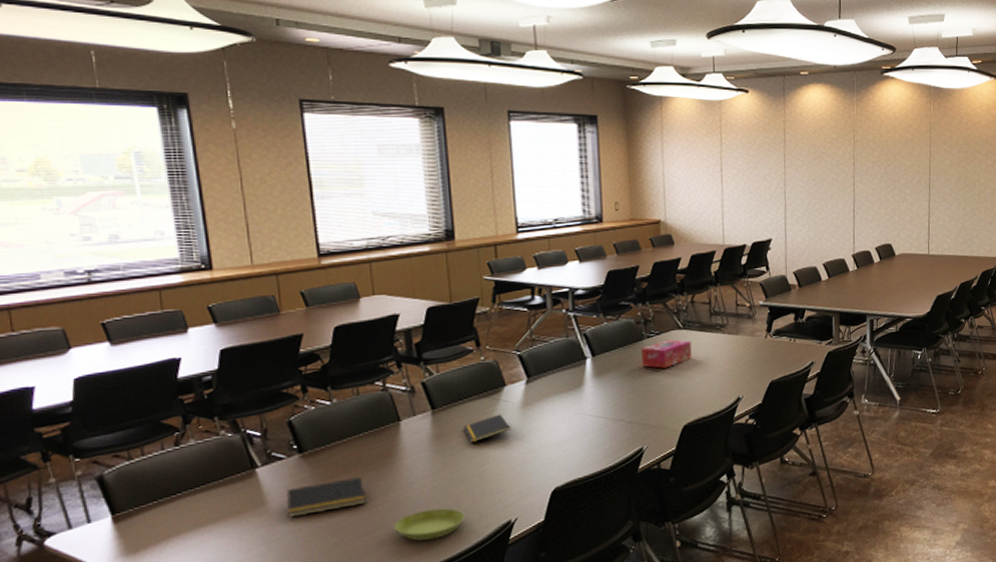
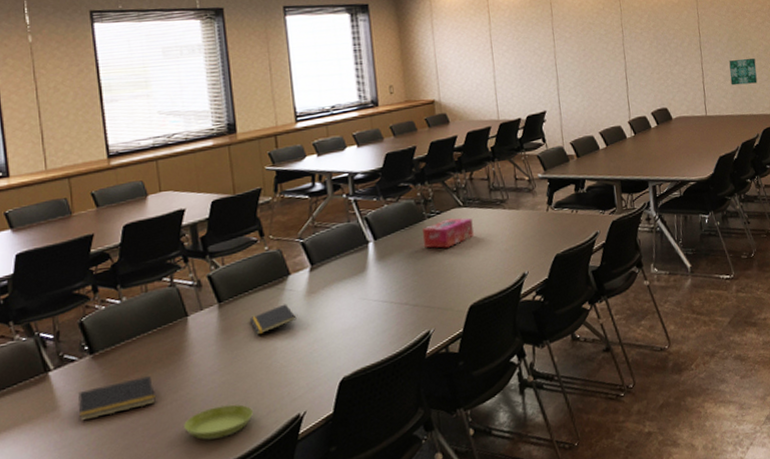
wall art: none [955,200,982,226] -> present [729,57,758,86]

